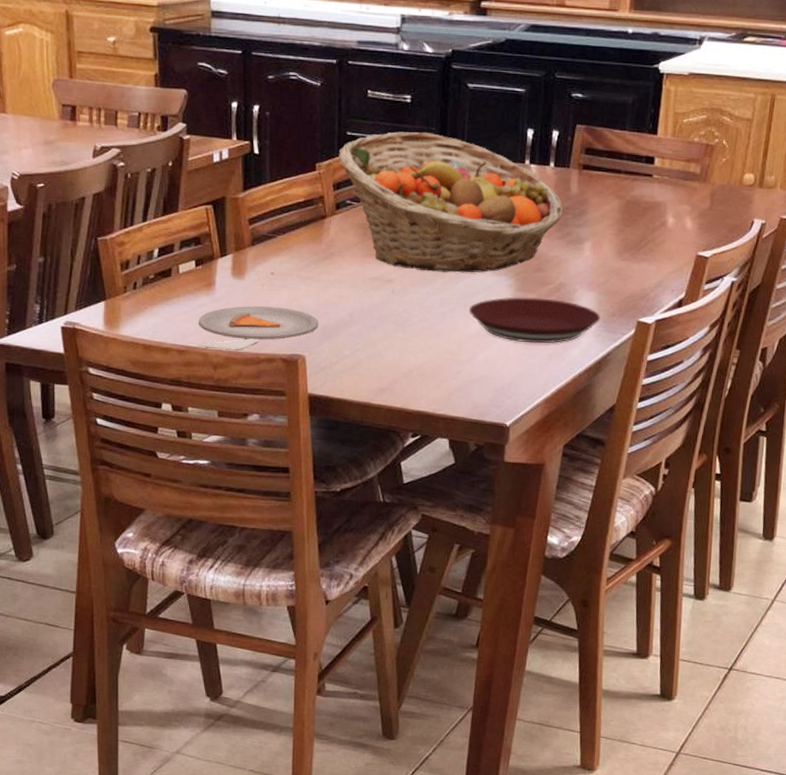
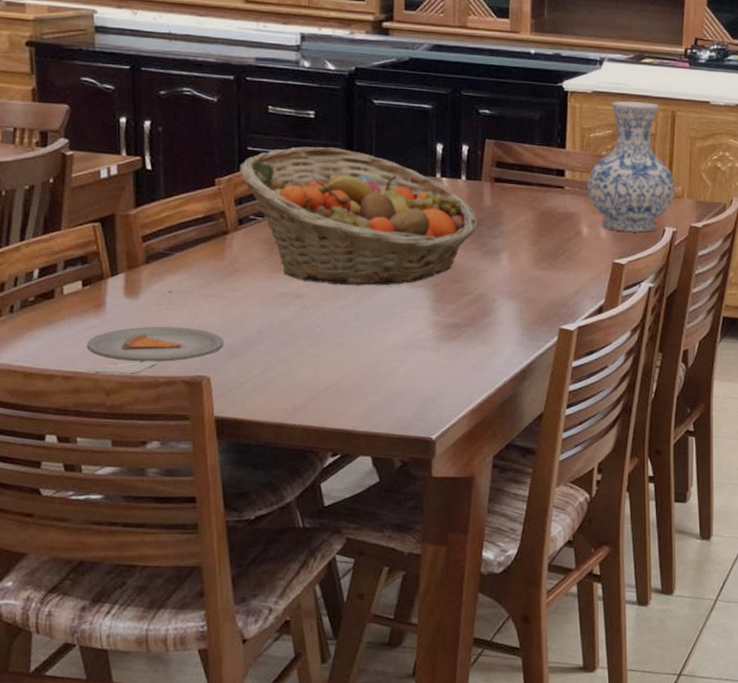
plate: present [469,297,601,344] -> none [386,308,523,354]
vase: none [675,83,768,224] -> present [586,100,675,232]

